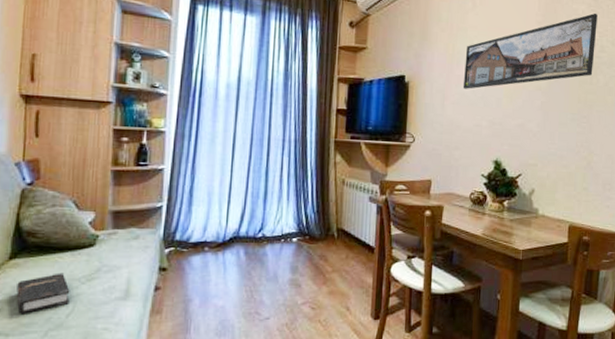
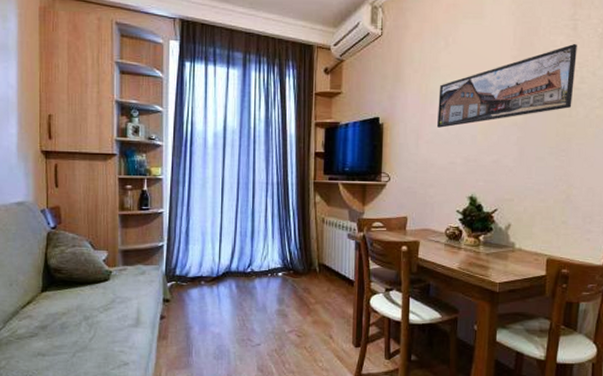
hardback book: present [16,272,70,314] -> none [49,303,91,338]

